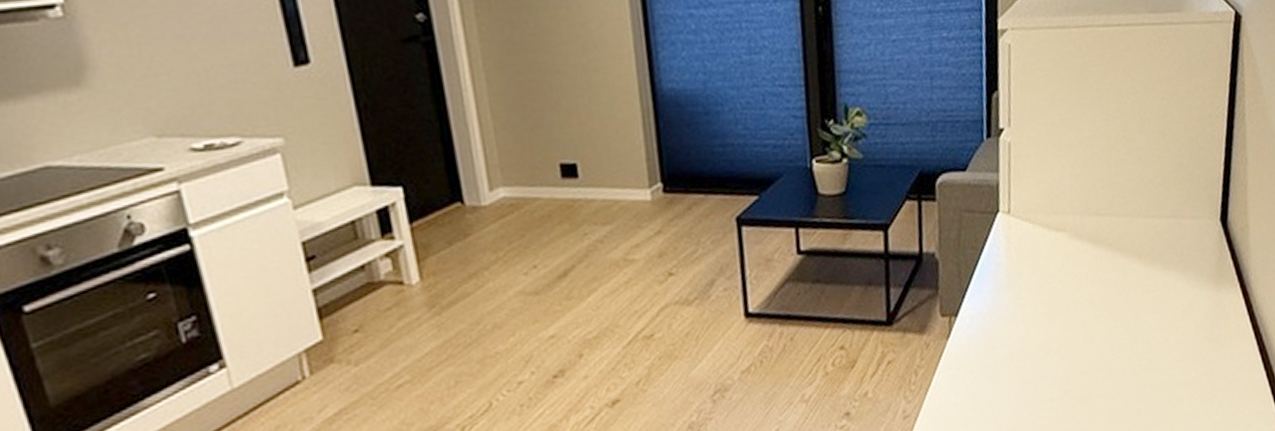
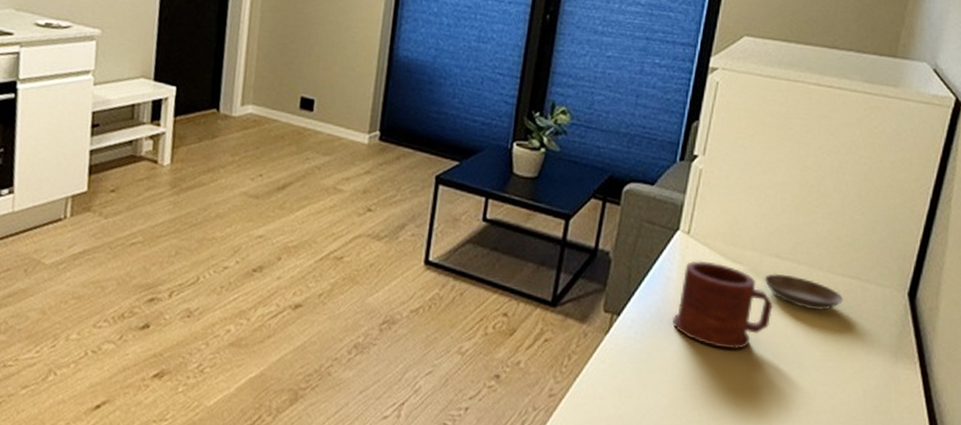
mug: none [1009,236,1102,323] -> present [673,260,773,350]
saucer: none [1088,229,1165,260] -> present [764,273,844,310]

